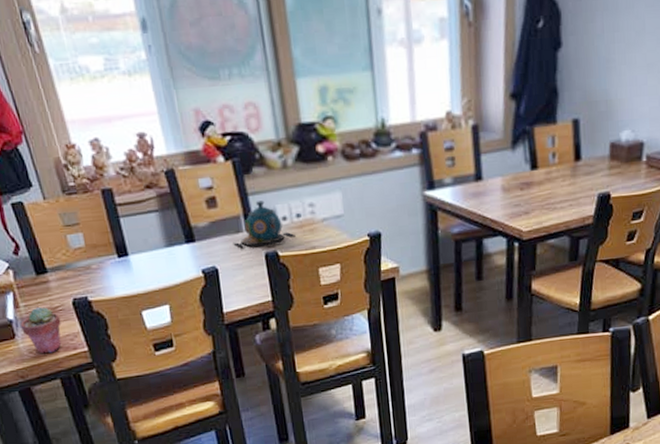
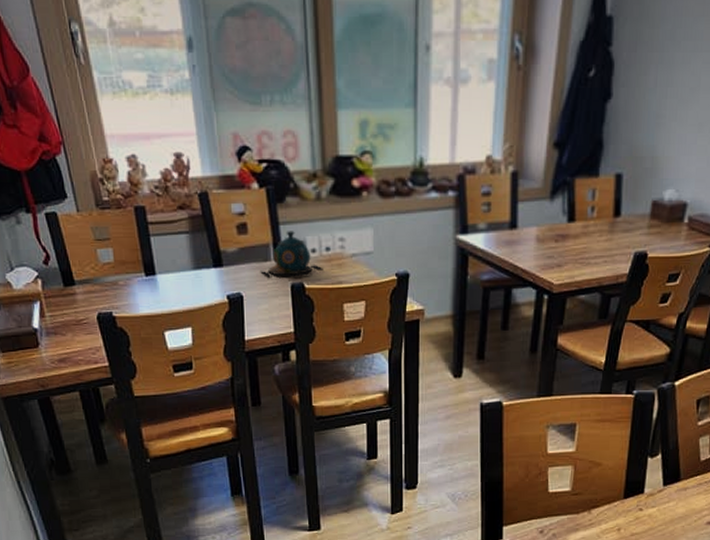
potted succulent: present [20,306,61,354] -> none [45,318,85,365]

